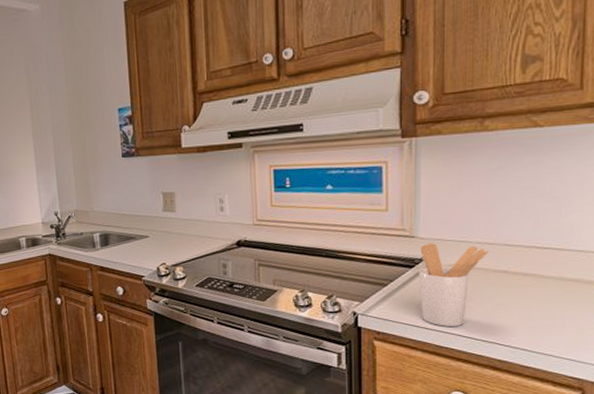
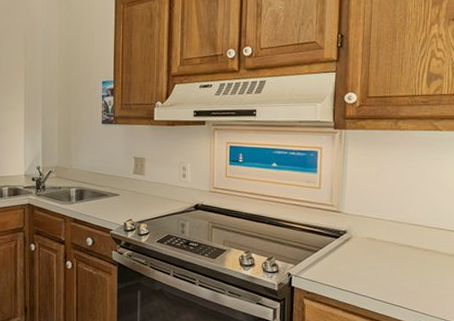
utensil holder: present [418,243,489,326] -> none [342,218,398,290]

